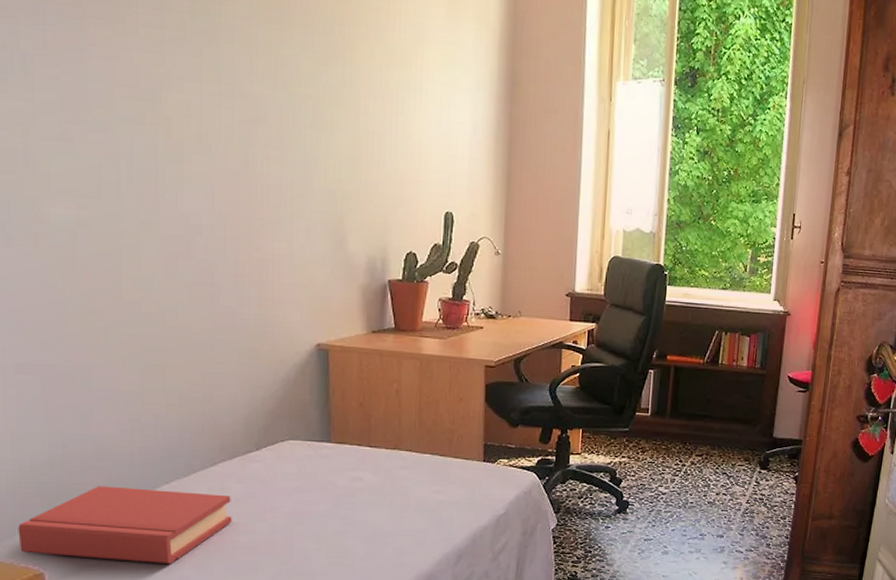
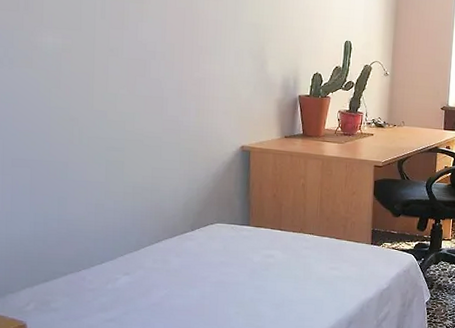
hardback book: present [18,486,232,565] -> none [8,256,171,321]

